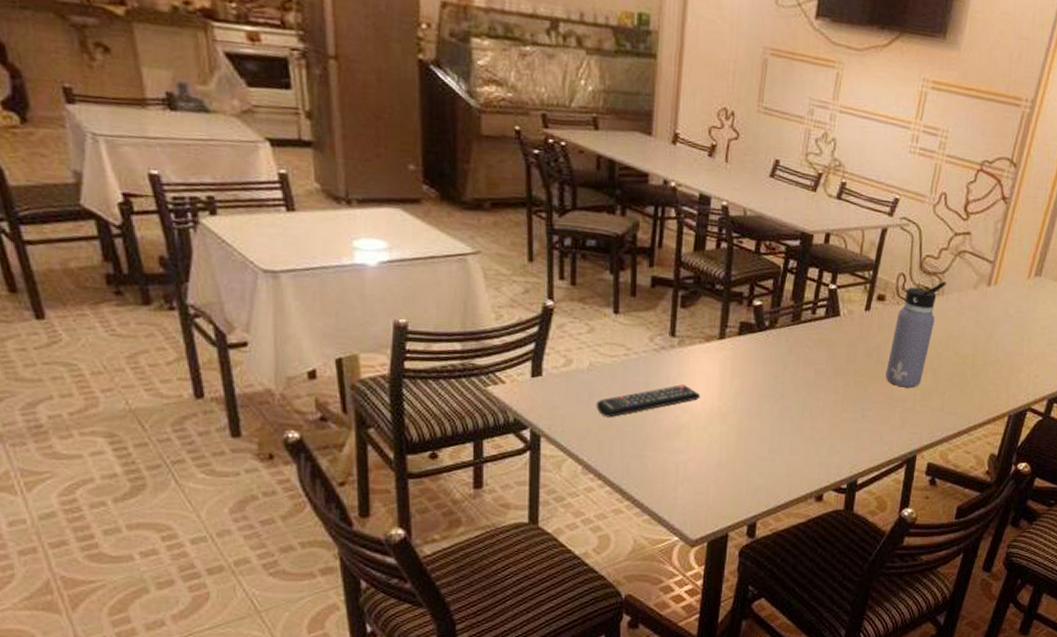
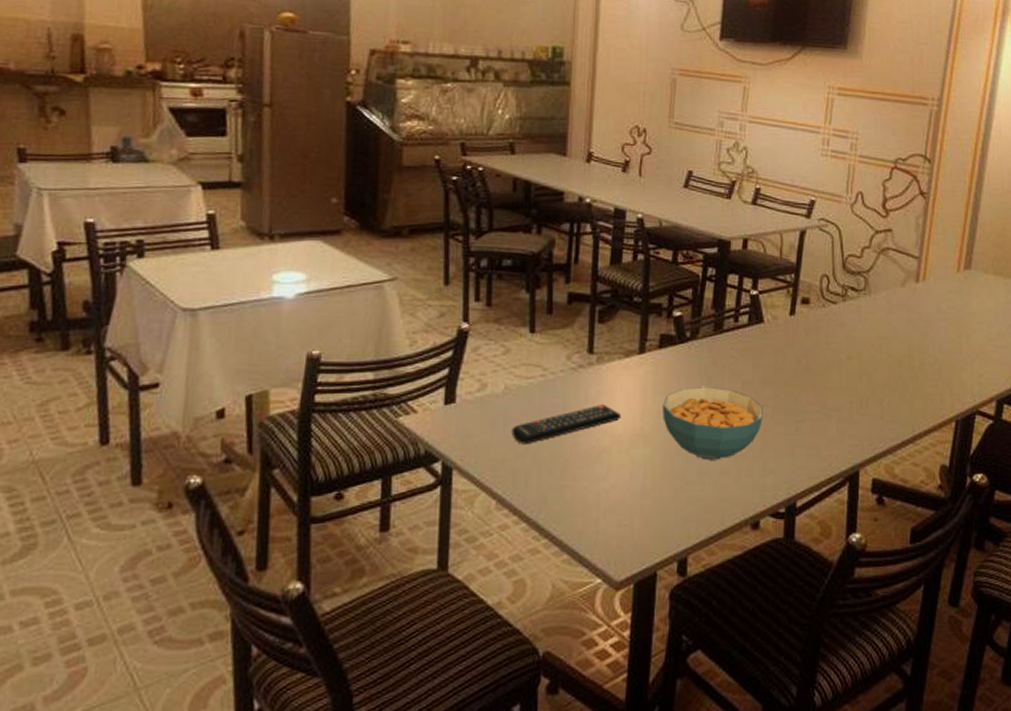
cereal bowl: none [739,373,833,440] -> present [663,387,763,460]
water bottle: present [885,281,946,388] -> none [817,280,872,395]

